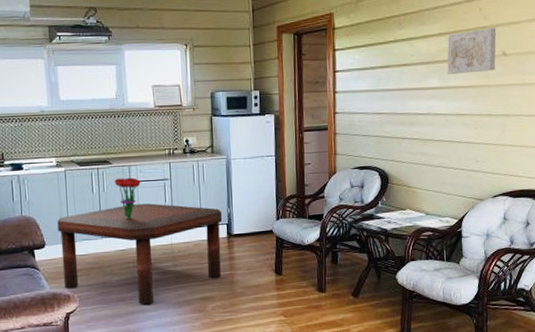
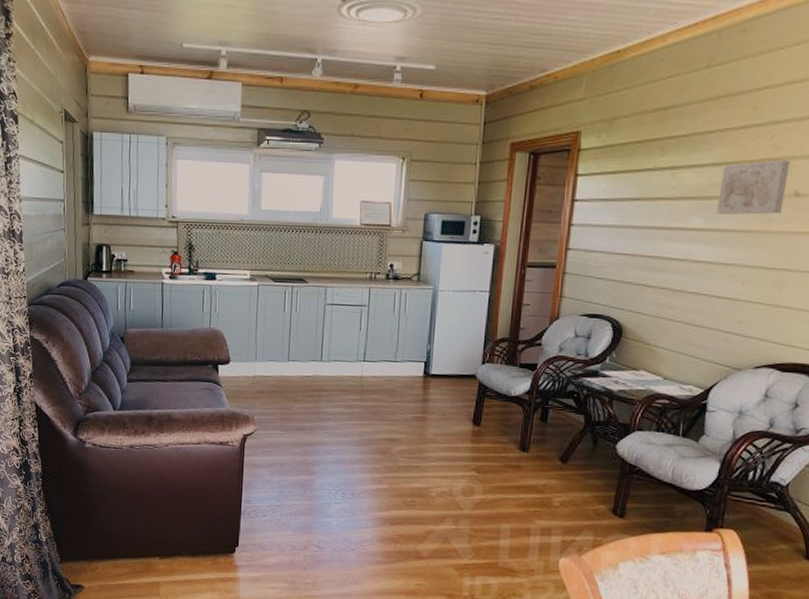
coffee table: present [57,203,223,305] -> none [244,329,421,438]
bouquet: present [114,177,141,220] -> none [308,299,336,345]

